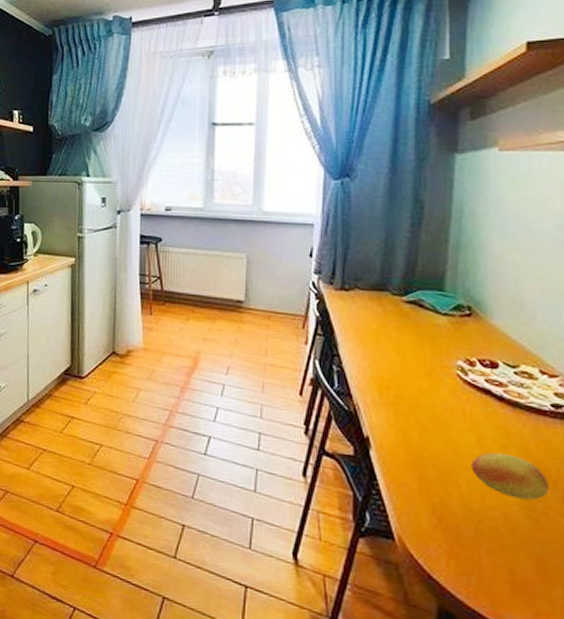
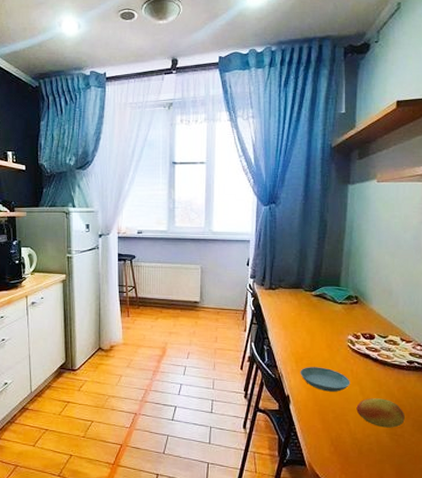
saucer: none [385,399,461,439] -> present [300,367,350,392]

